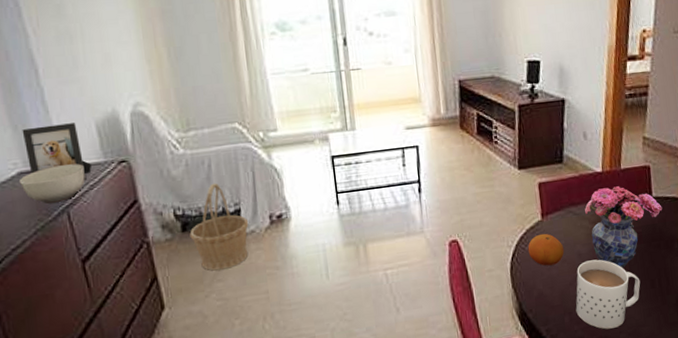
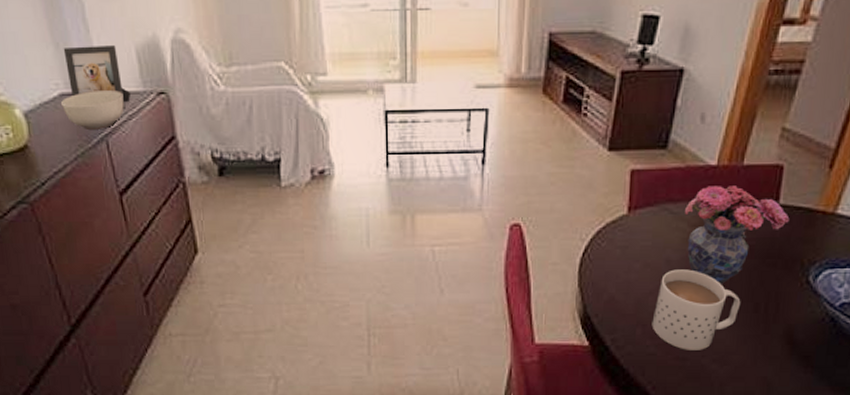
basket: present [190,183,249,271] -> none [226,127,289,221]
fruit: present [527,233,564,266] -> none [604,230,650,268]

